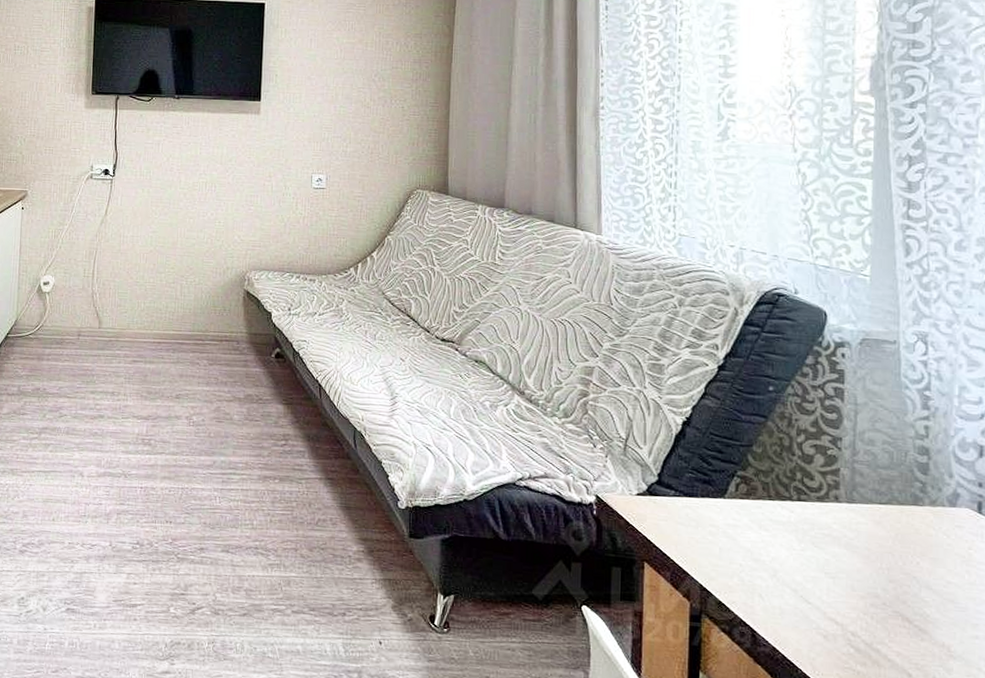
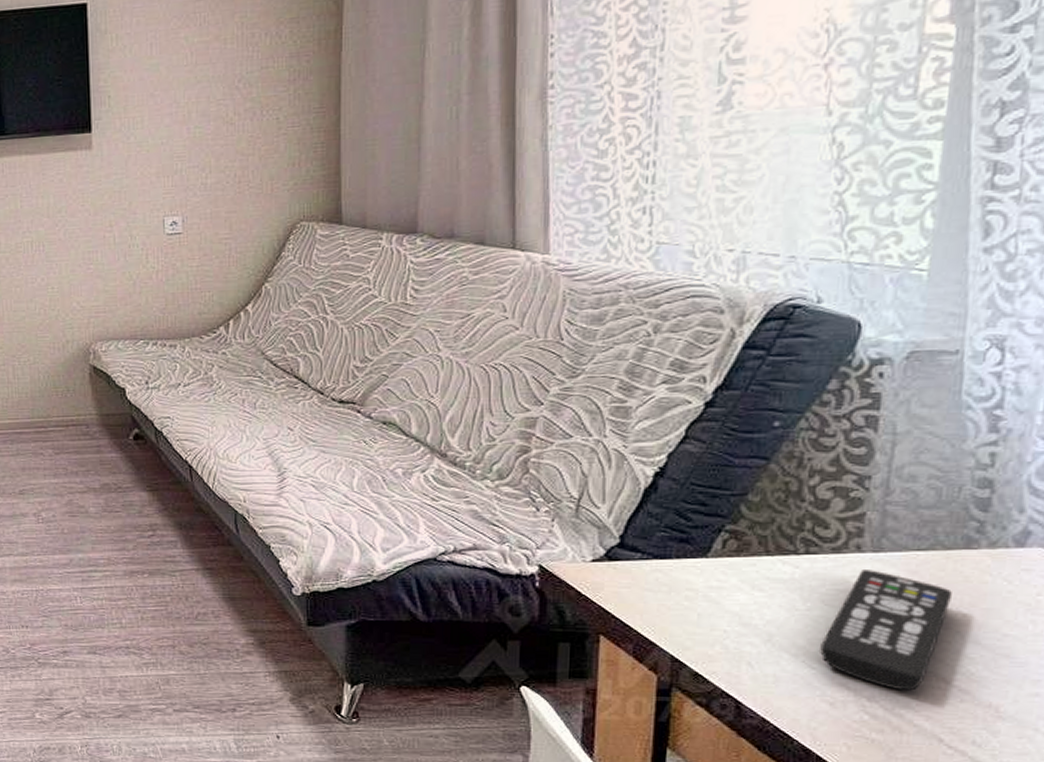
remote control: none [814,518,907,628] -> present [820,570,952,691]

